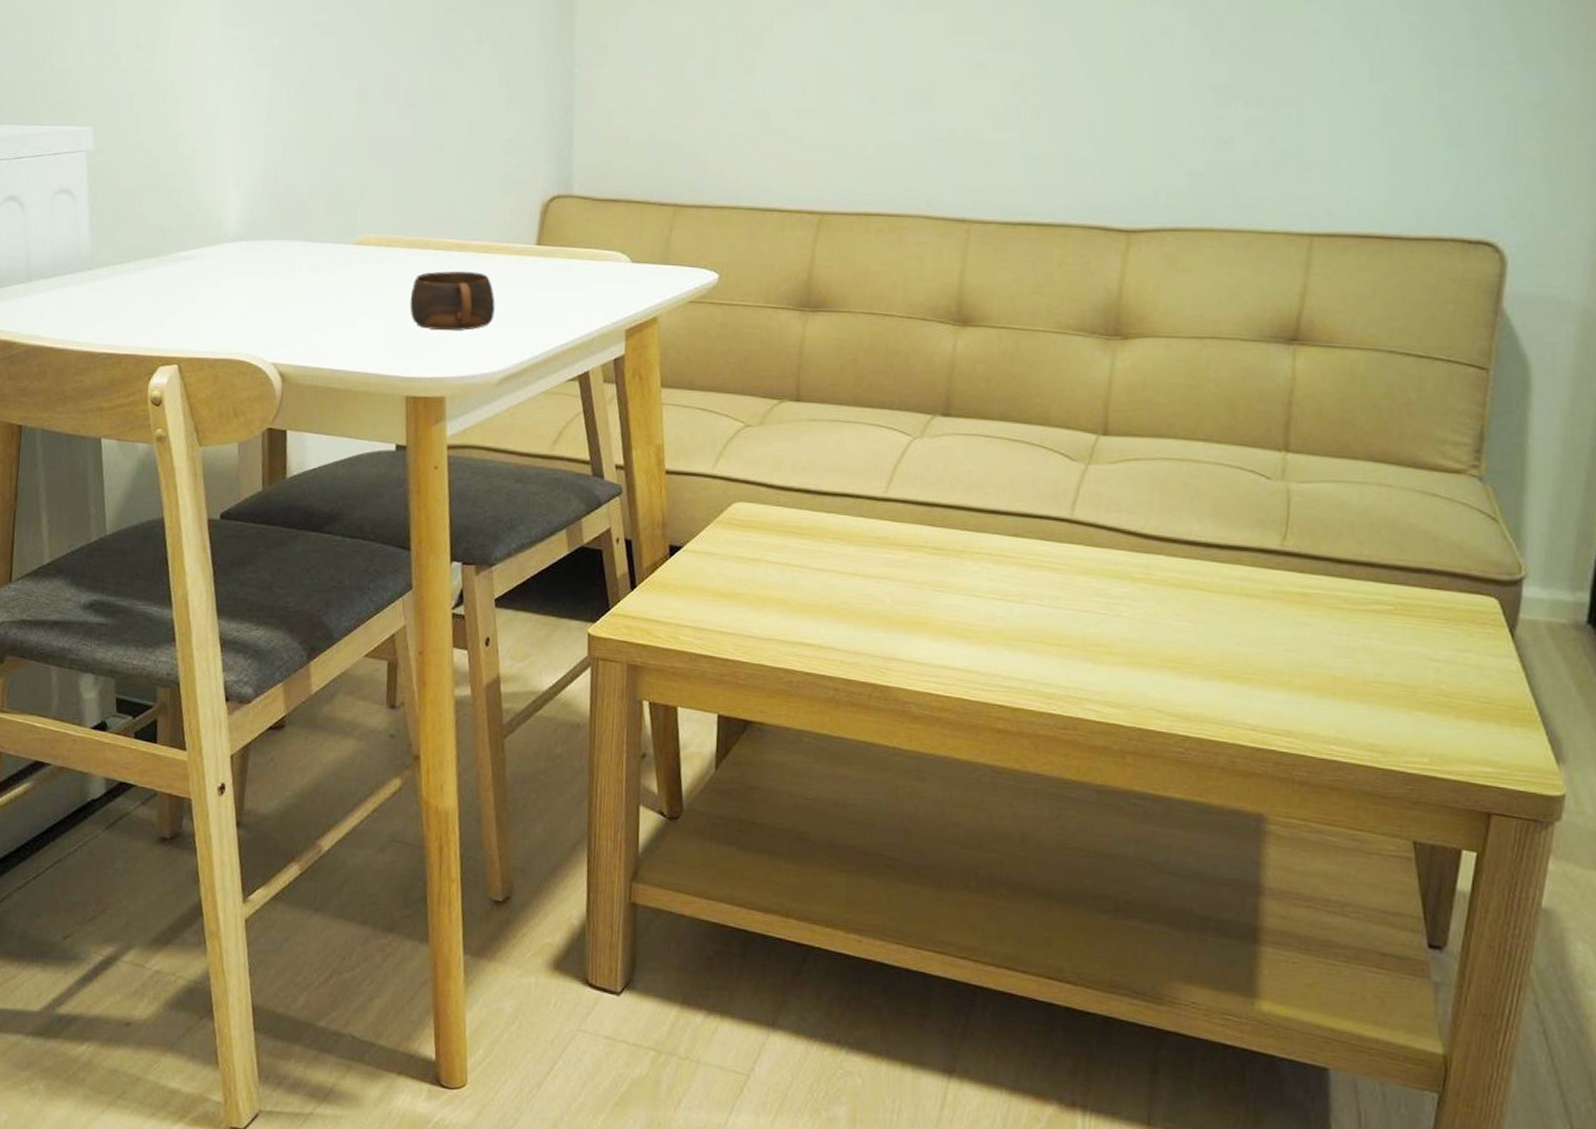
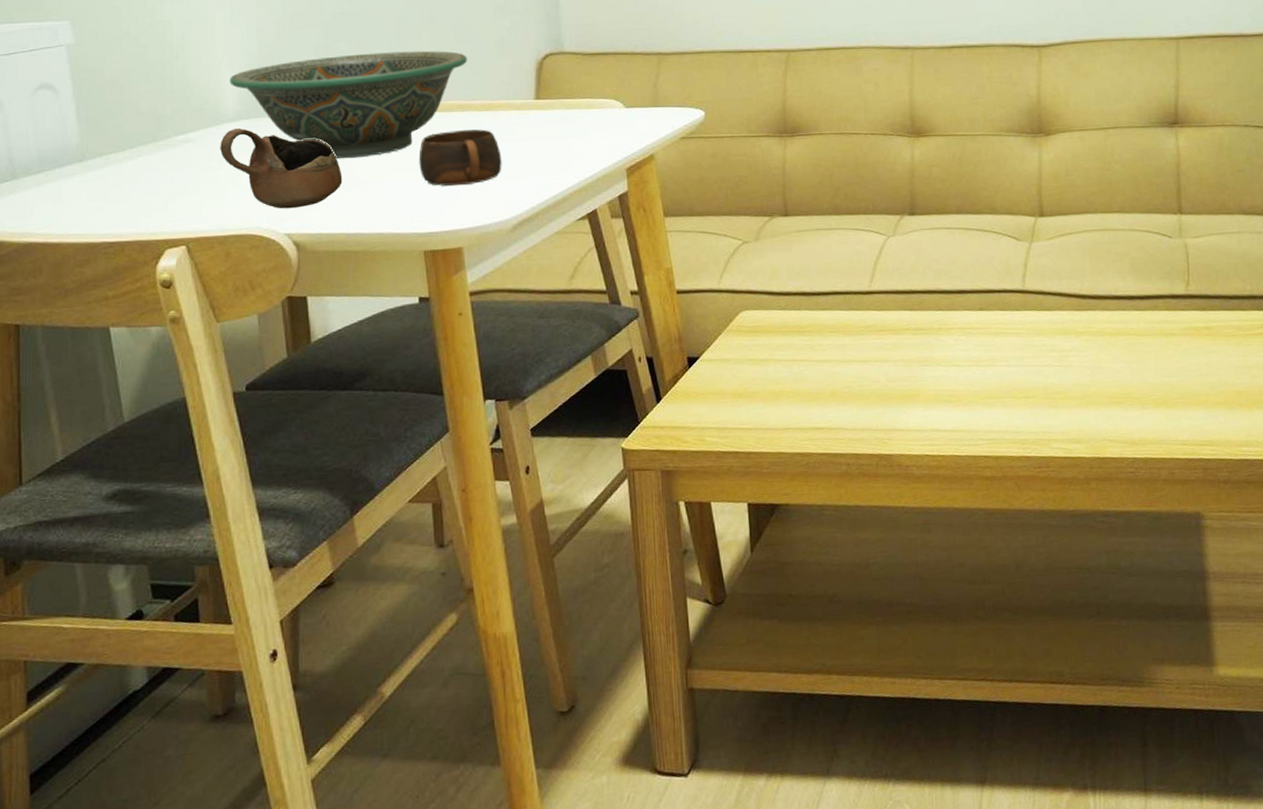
cup: none [218,249,333,338] -> present [220,128,343,209]
decorative bowl: none [233,181,471,291] -> present [229,50,468,158]

